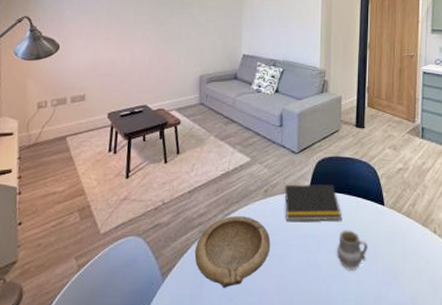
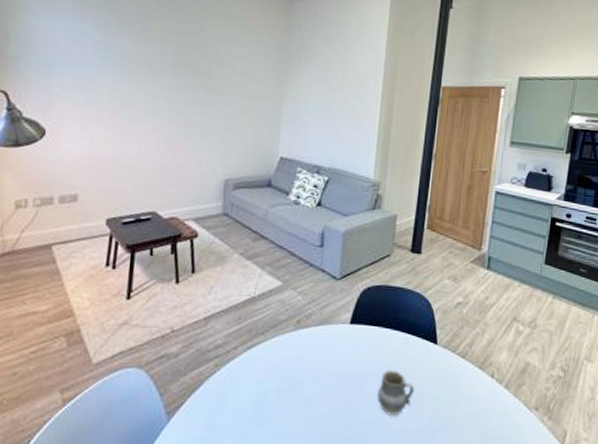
bowl: present [194,216,271,288] -> none [207,349,301,431]
notepad: present [284,183,342,221] -> none [319,315,387,359]

